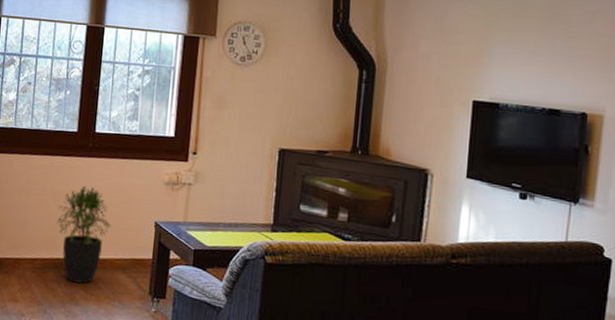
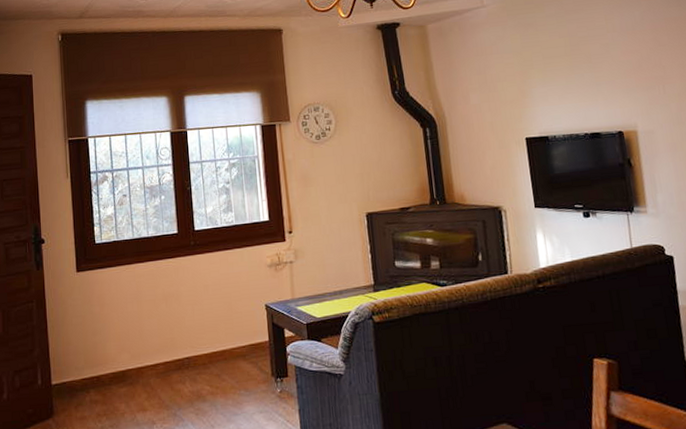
potted plant: present [57,186,111,284] -> none [170,283,225,380]

